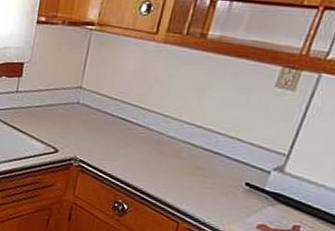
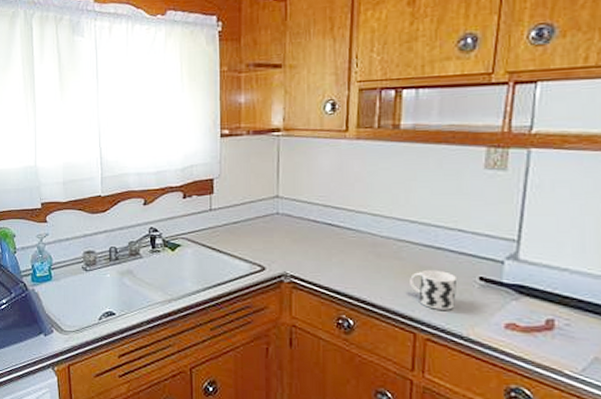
cup: none [183,170,227,207] -> present [410,269,458,310]

